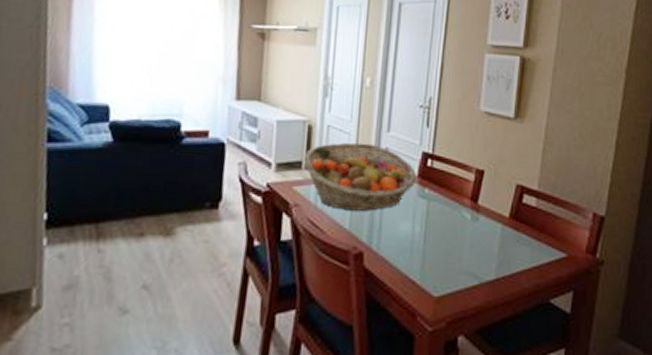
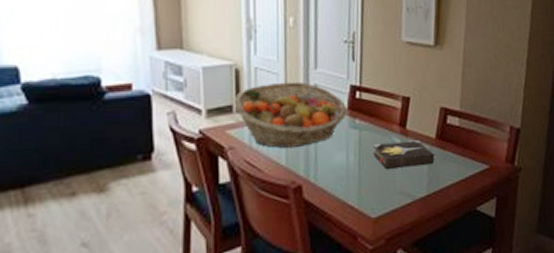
hardback book: none [440,216,508,246] -> present [372,140,436,169]

